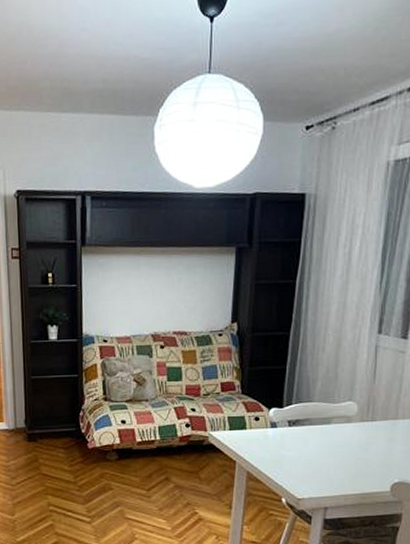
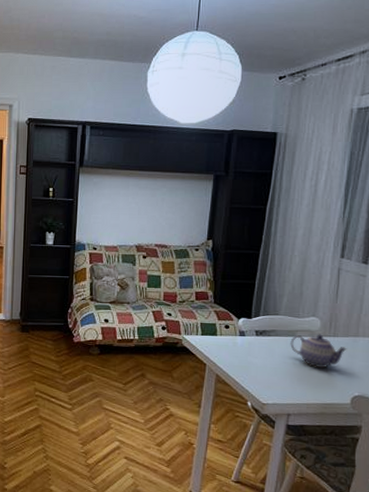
teapot: none [326,419,386,455] -> present [290,334,347,368]

